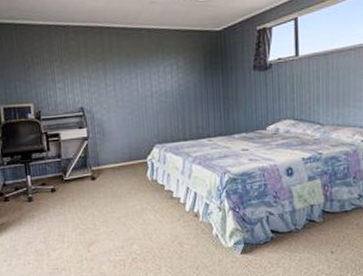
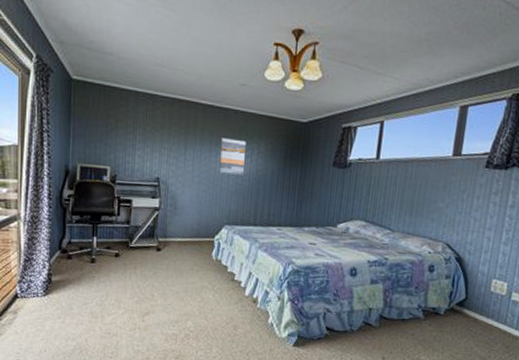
wall art: none [138,57,166,94] -> present [219,138,246,175]

